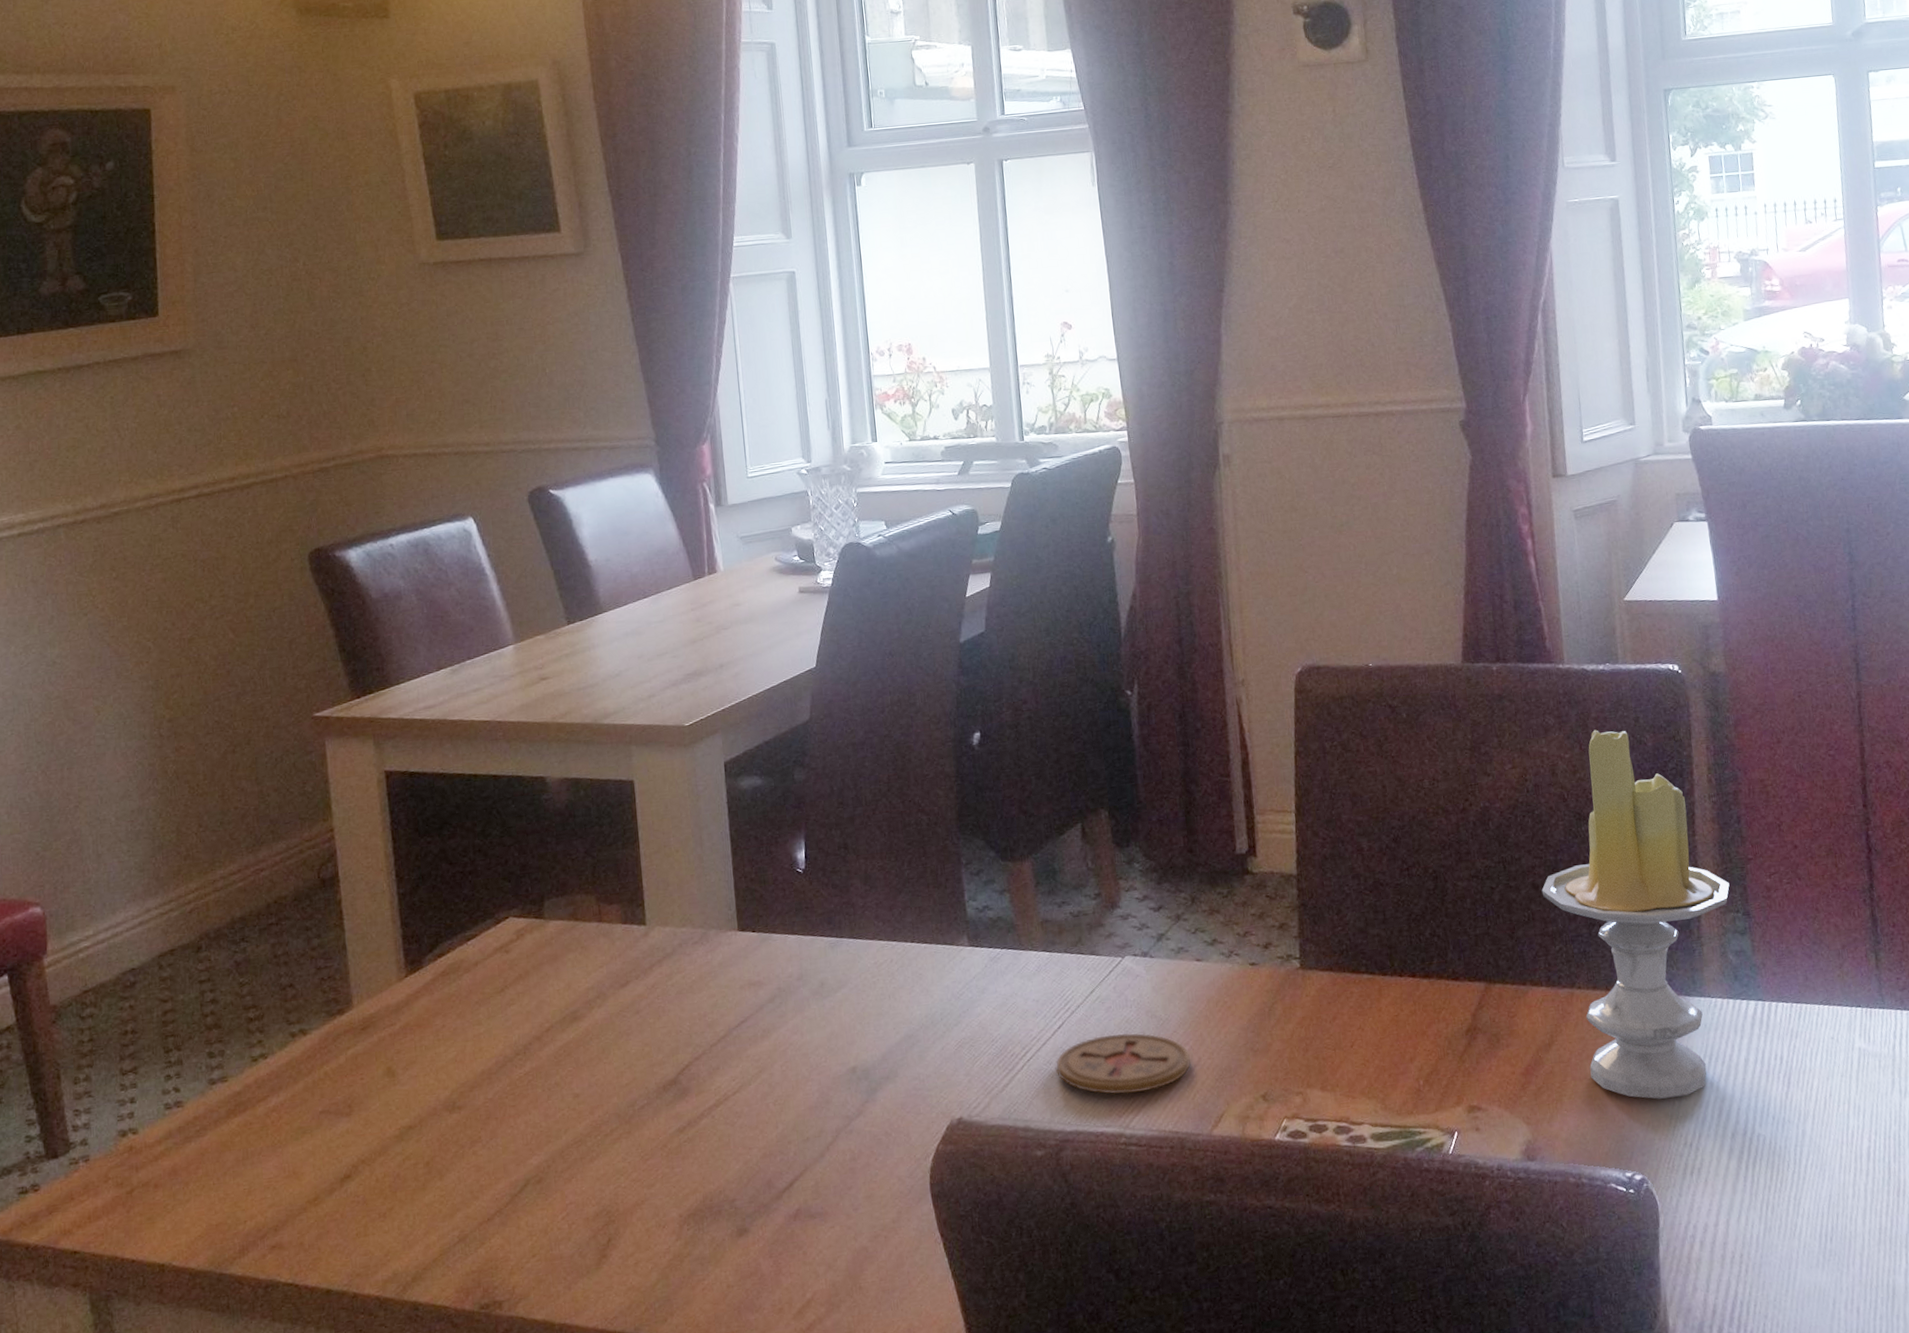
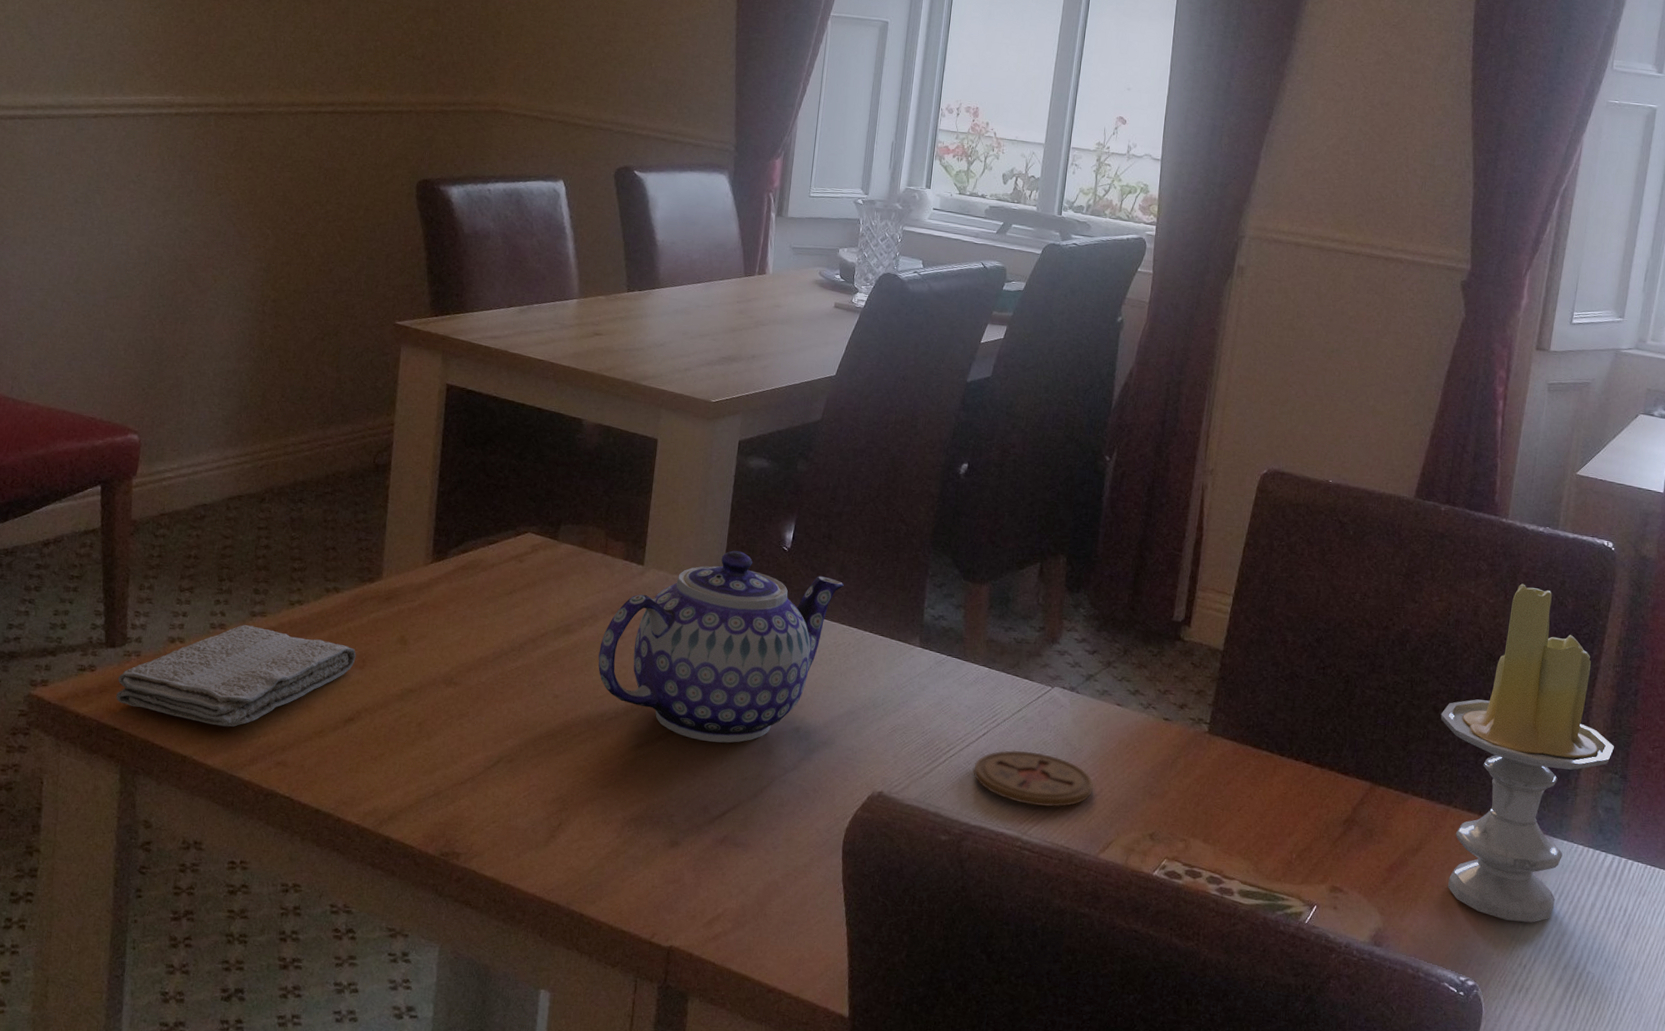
washcloth: none [68,1093,340,1222] -> present [116,625,356,727]
teapot: none [614,885,872,1108] -> present [598,550,844,743]

